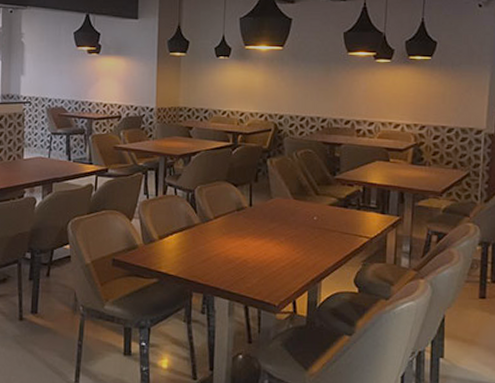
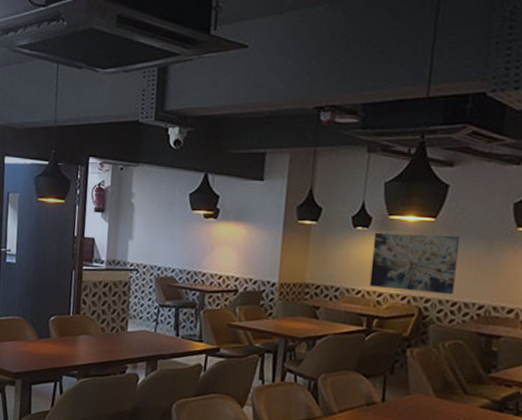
wall art: none [233,60,304,111] -> present [369,232,461,295]

